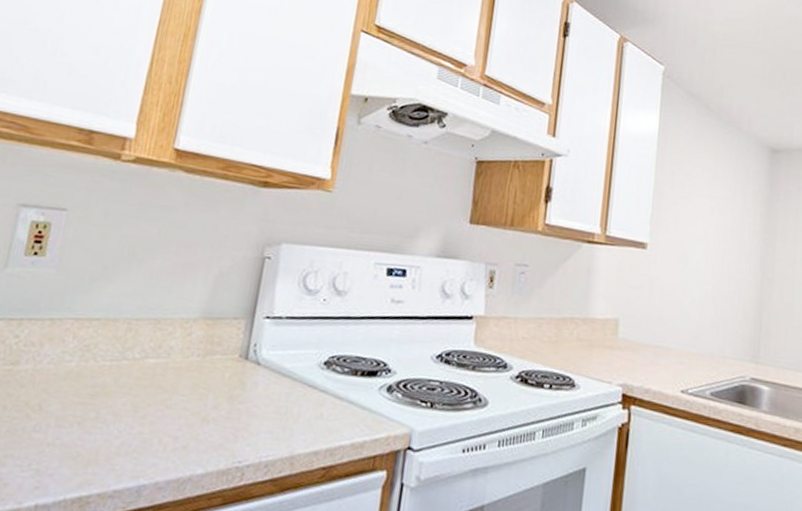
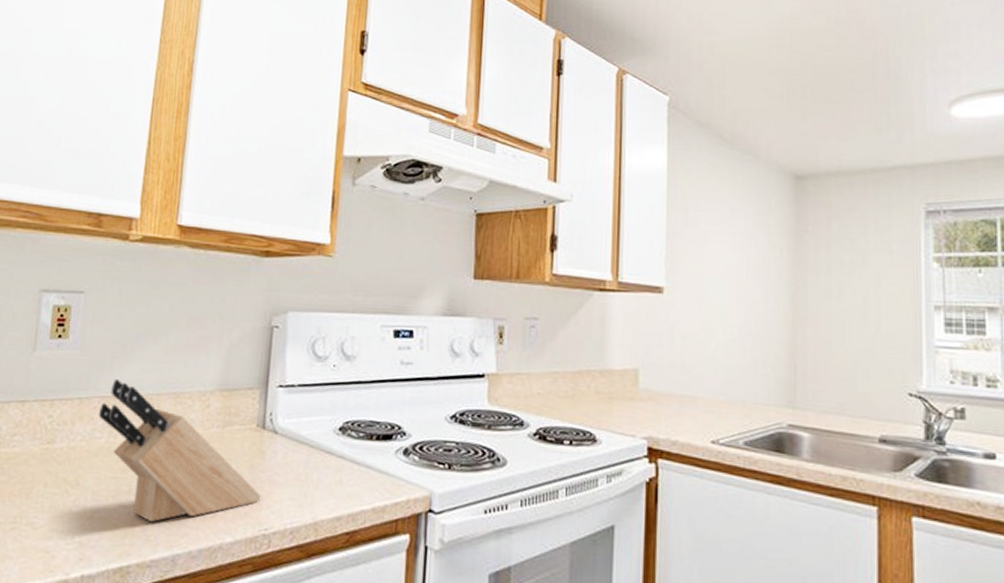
knife block: none [70,300,238,451] -> present [99,378,261,522]

